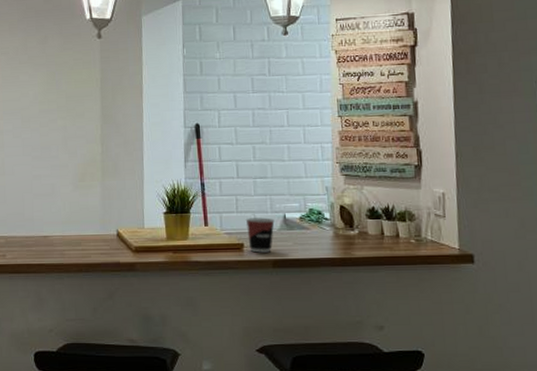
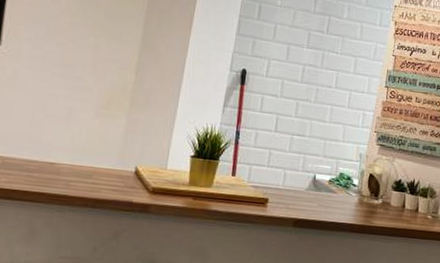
cup: present [245,217,275,253] -> none [274,173,304,211]

